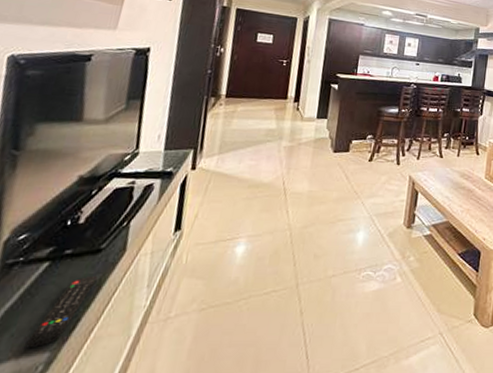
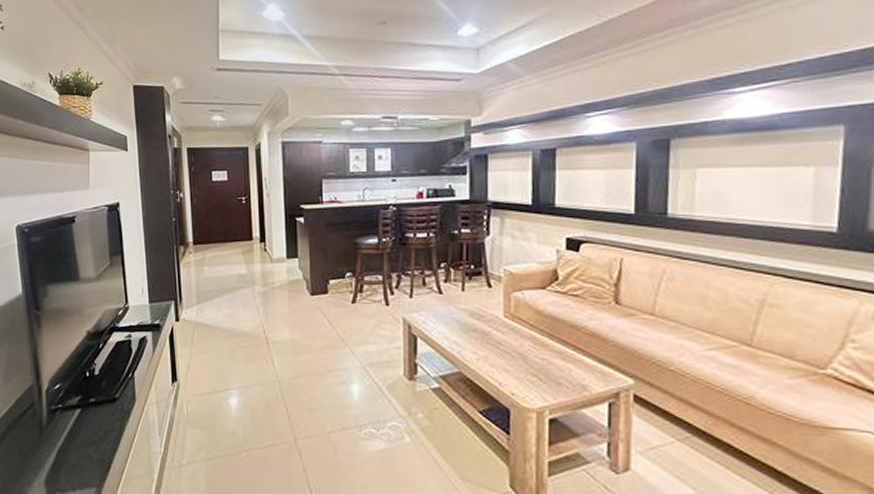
remote control: present [25,275,98,348] -> none [77,422,118,483]

